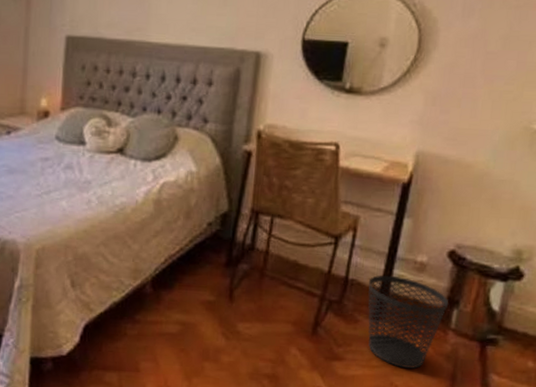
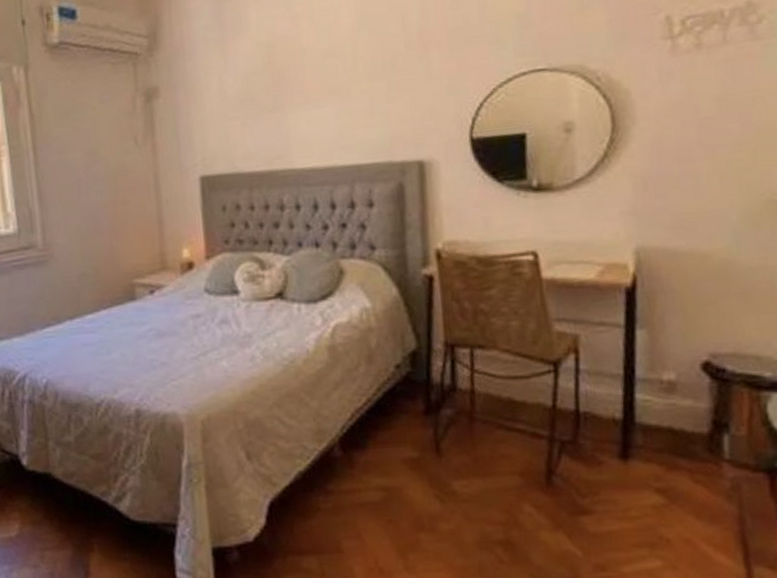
wastebasket: present [368,275,448,369] -> none [605,401,715,515]

